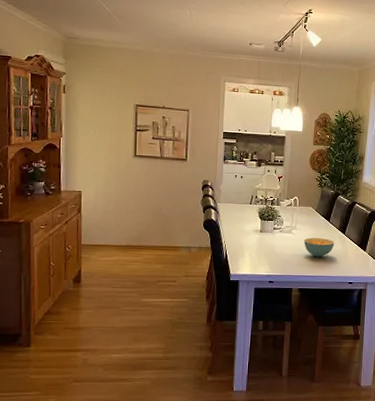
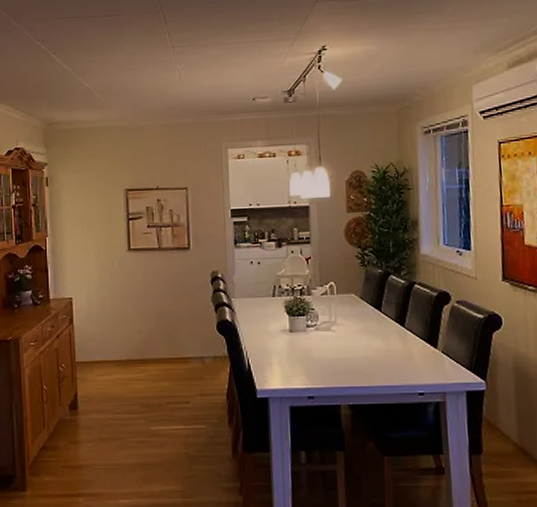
cereal bowl: present [304,238,334,258] -> none [349,334,391,361]

